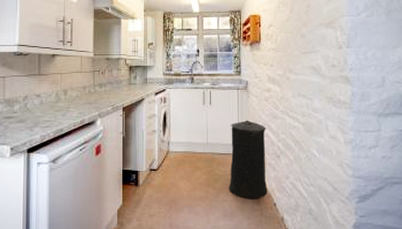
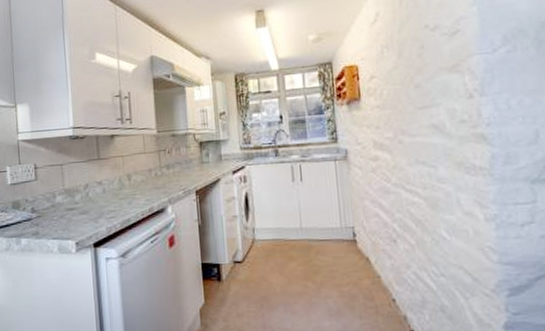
trash can: present [228,120,268,200] -> none [329,197,384,295]

